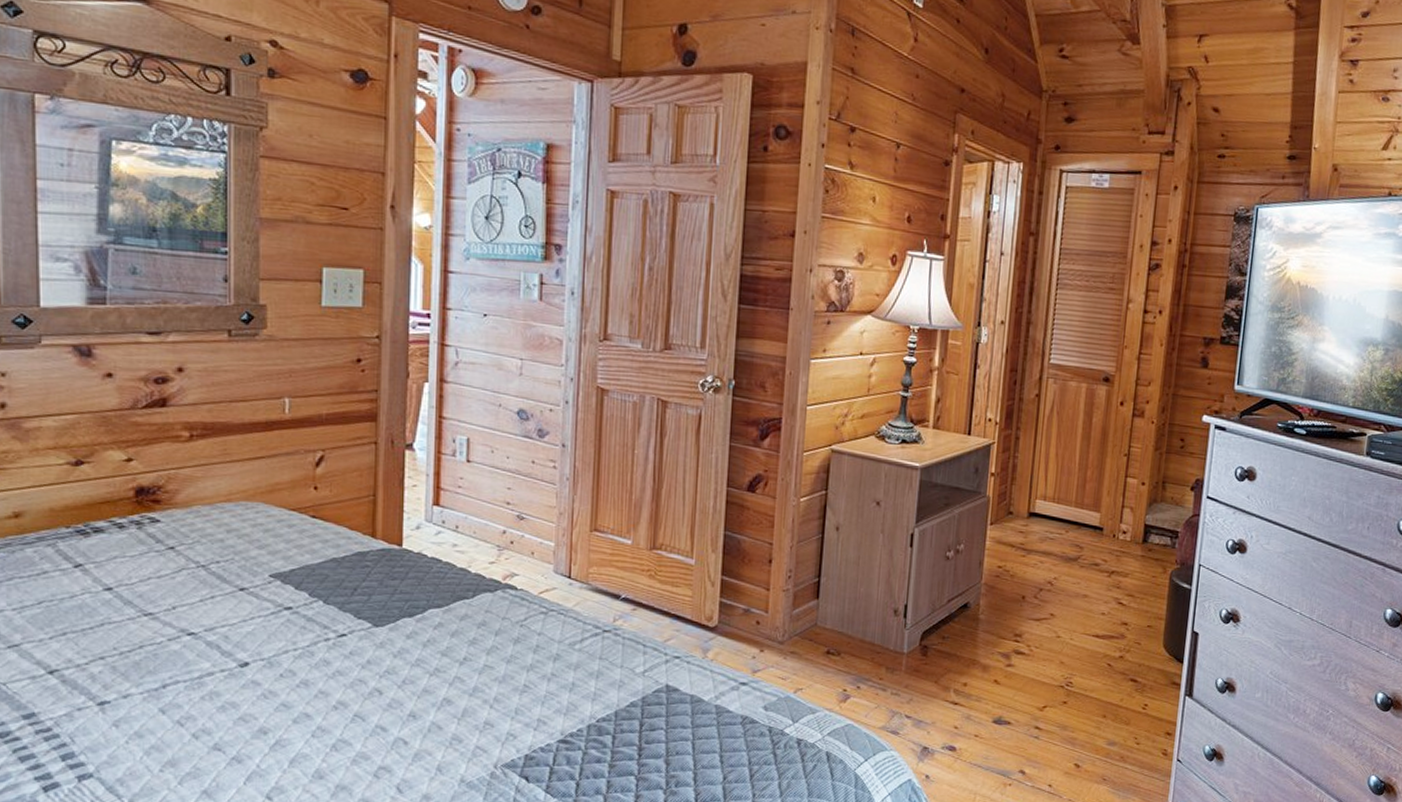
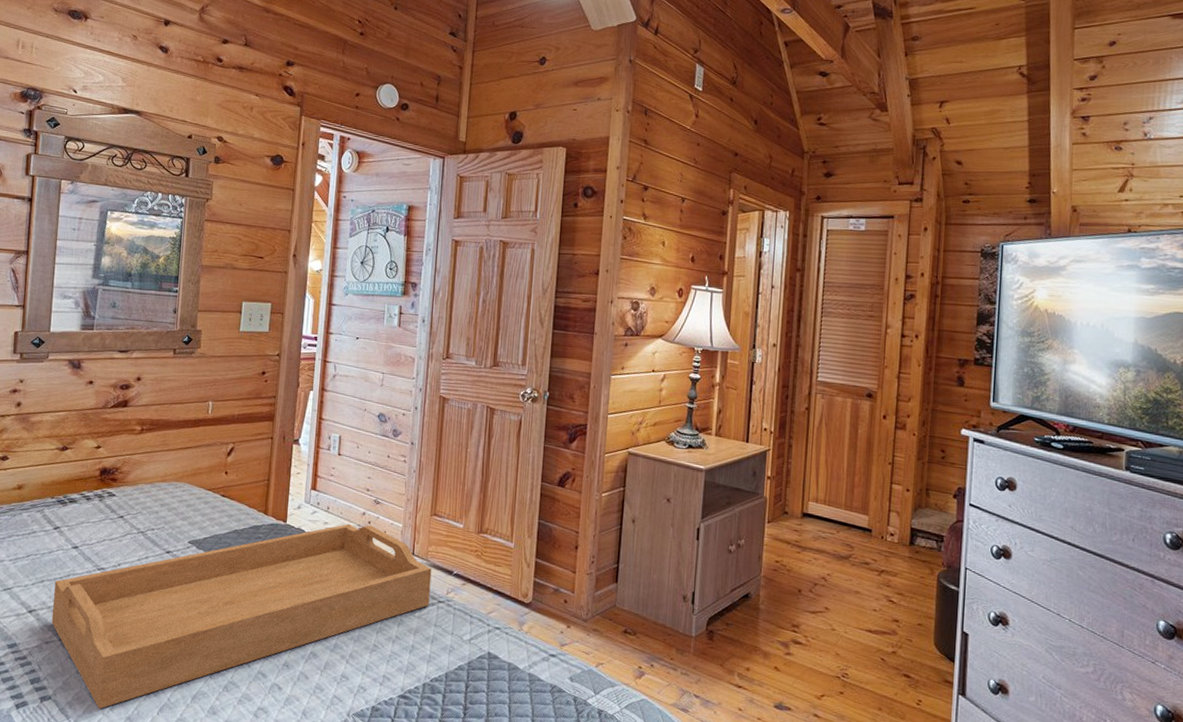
serving tray: none [82,544,594,784] -> present [51,523,432,709]

